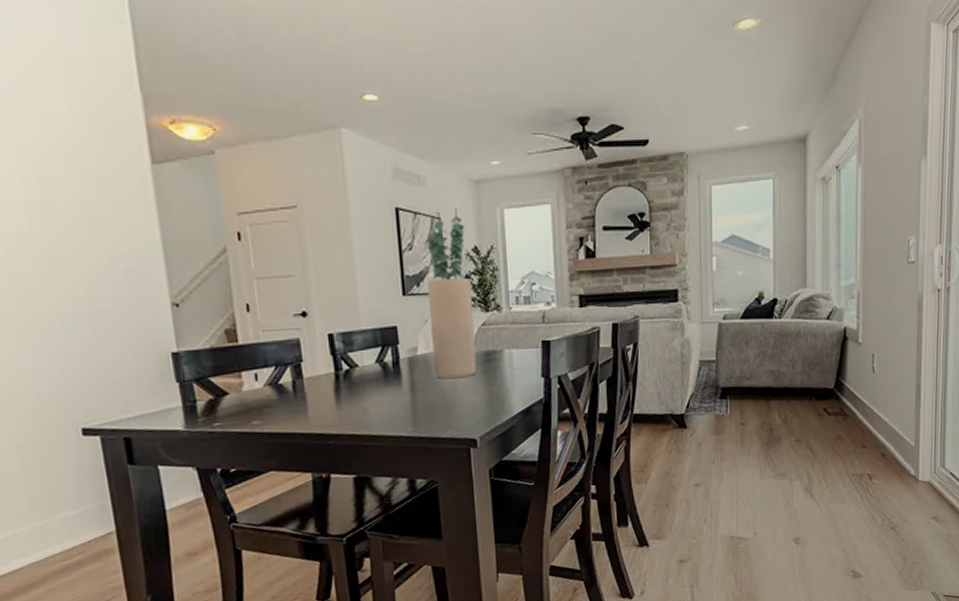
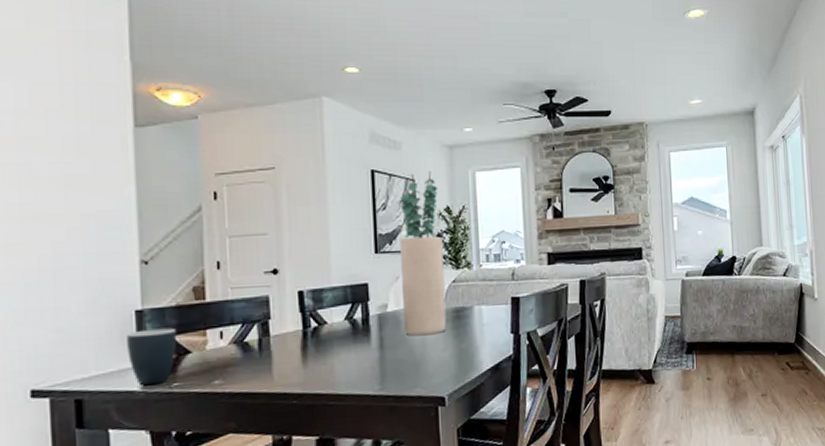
mug: none [165,370,214,425] -> present [127,327,177,386]

